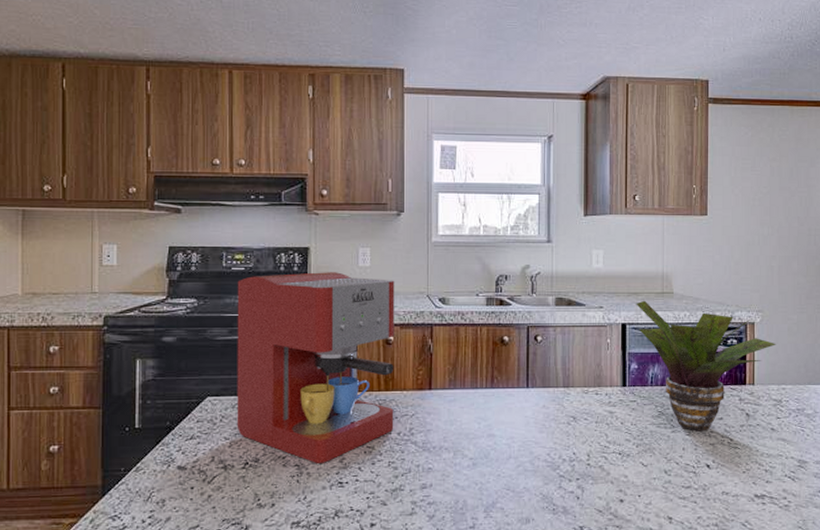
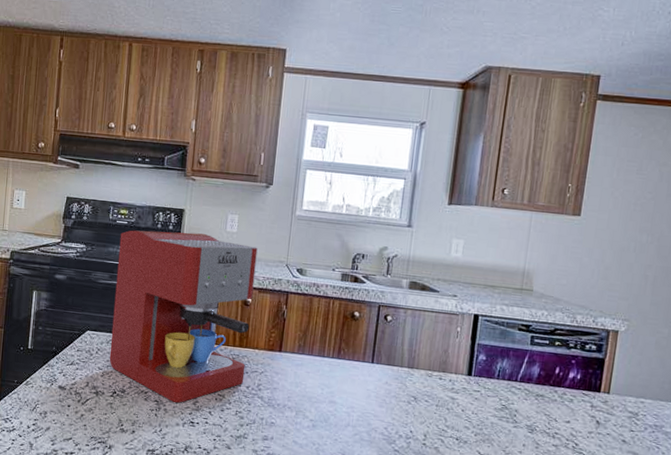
potted plant: present [636,300,777,432] -> none [491,294,641,432]

